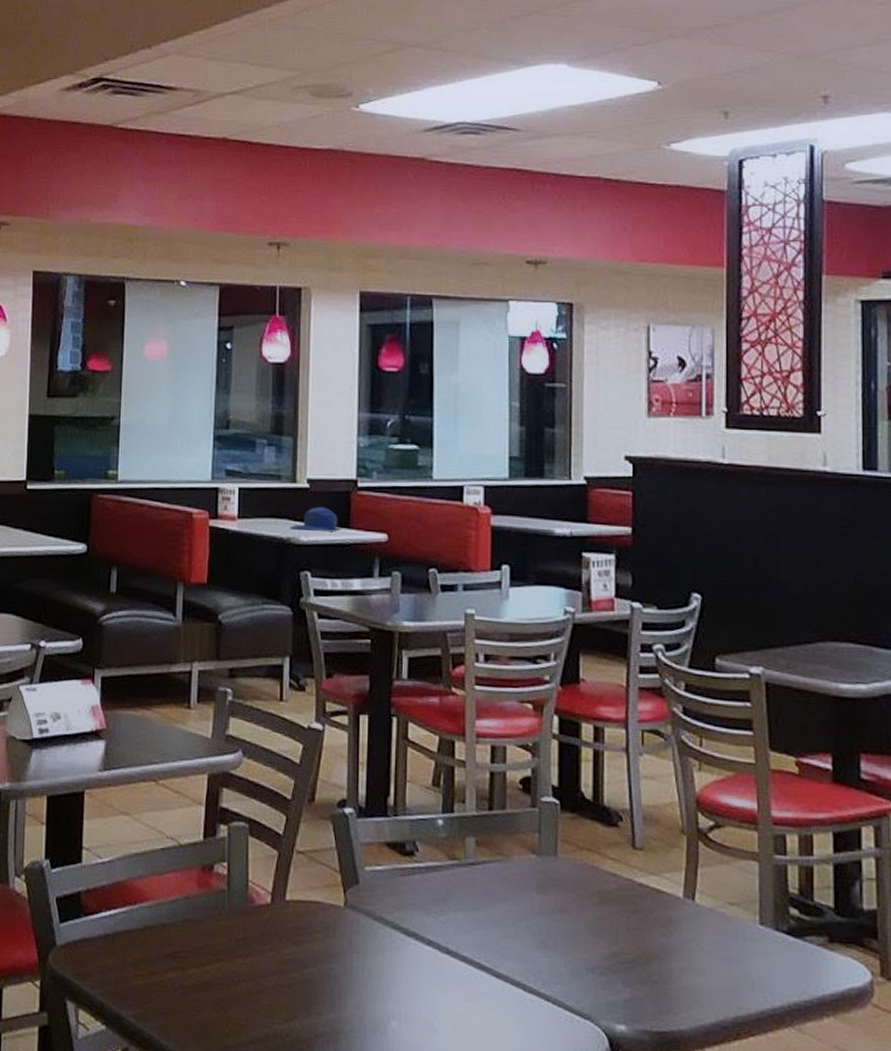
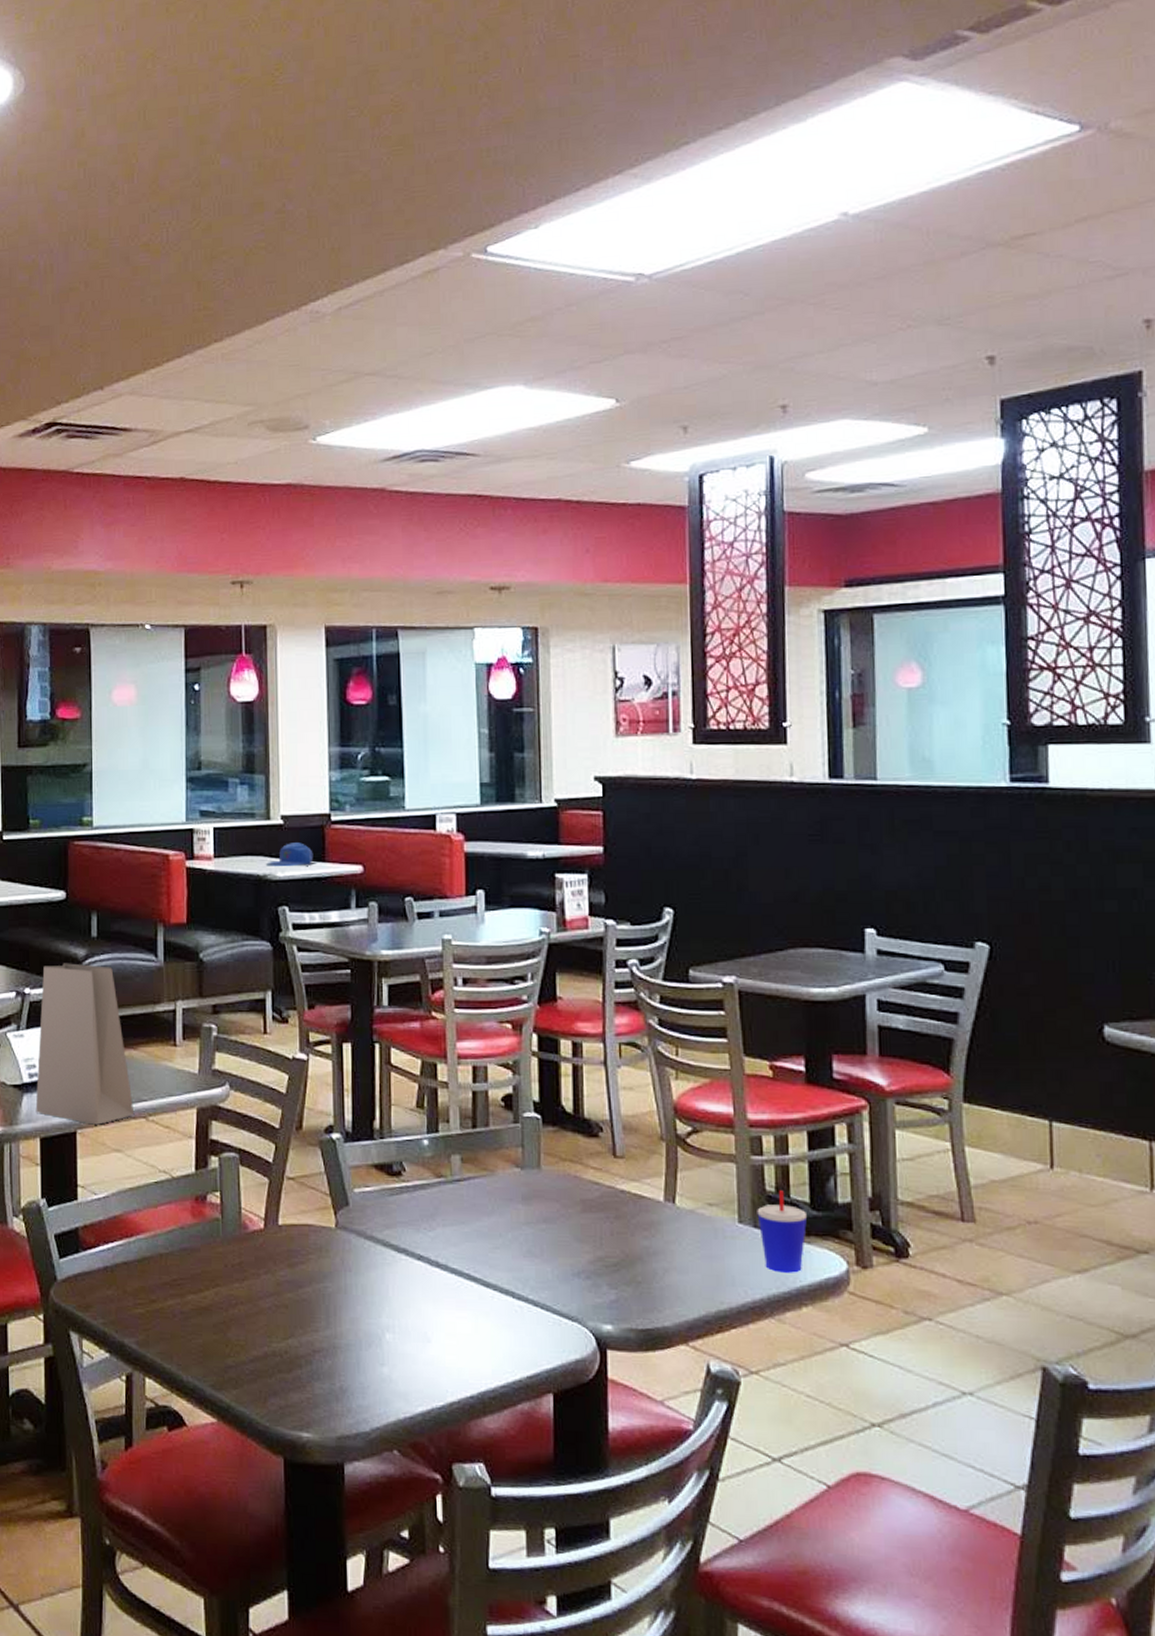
paper bag: none [44,617,145,786] -> present [35,963,135,1125]
beverage cup: none [779,893,830,981] -> present [757,1190,807,1273]

